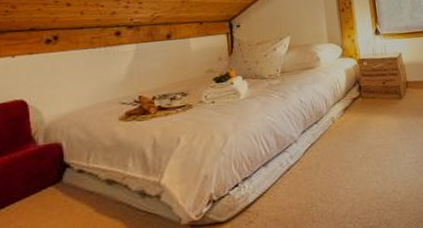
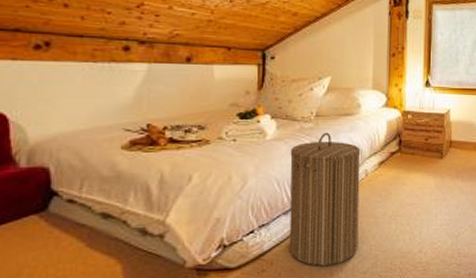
laundry hamper: none [262,86,335,214] -> present [289,132,361,266]

